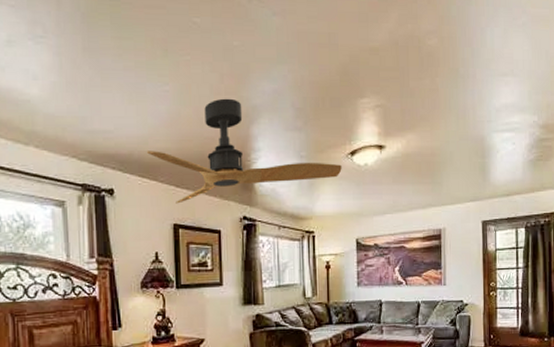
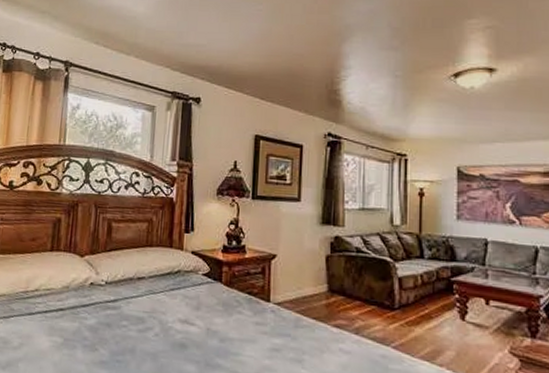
ceiling fan: present [147,98,342,204] -> none [236,17,443,116]

